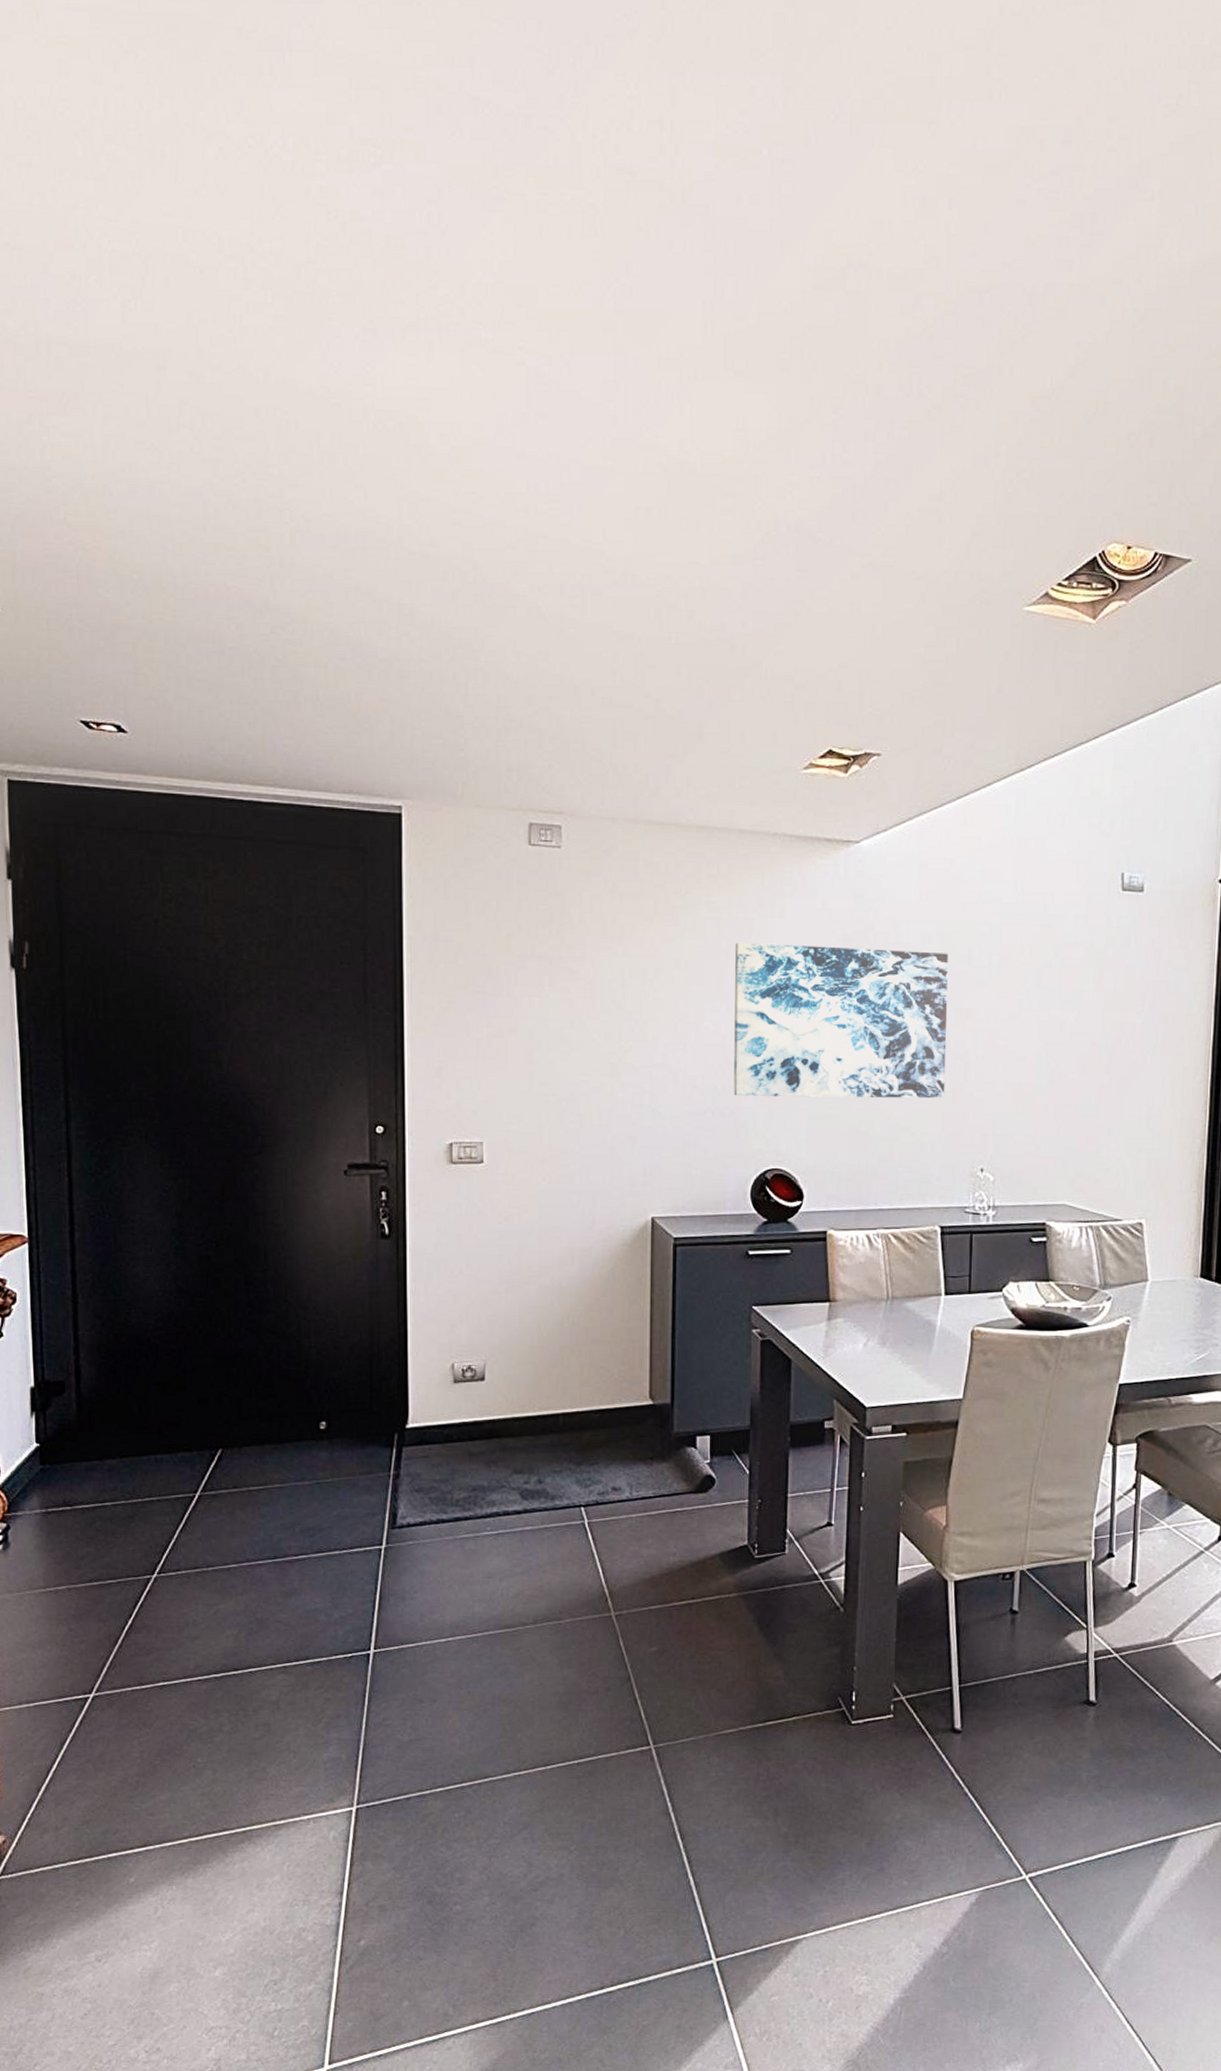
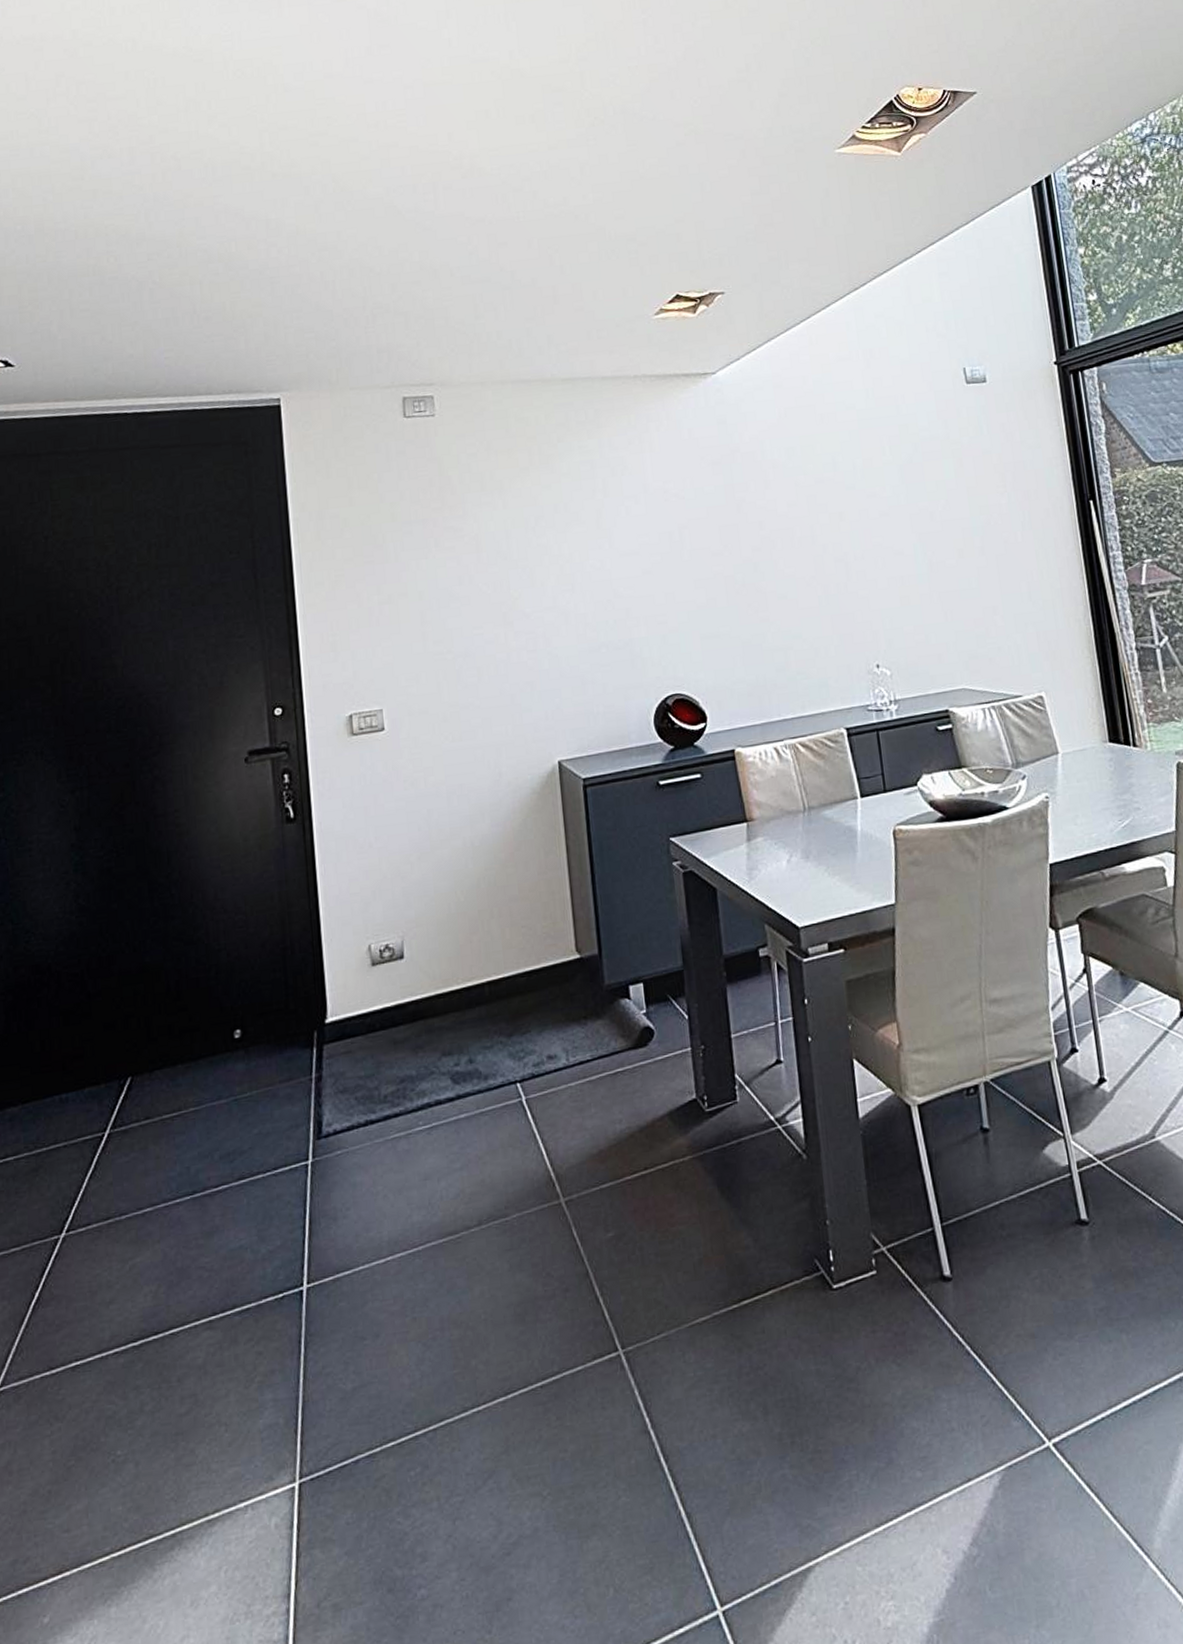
wall art: present [734,943,948,1099] -> none [610,463,831,628]

